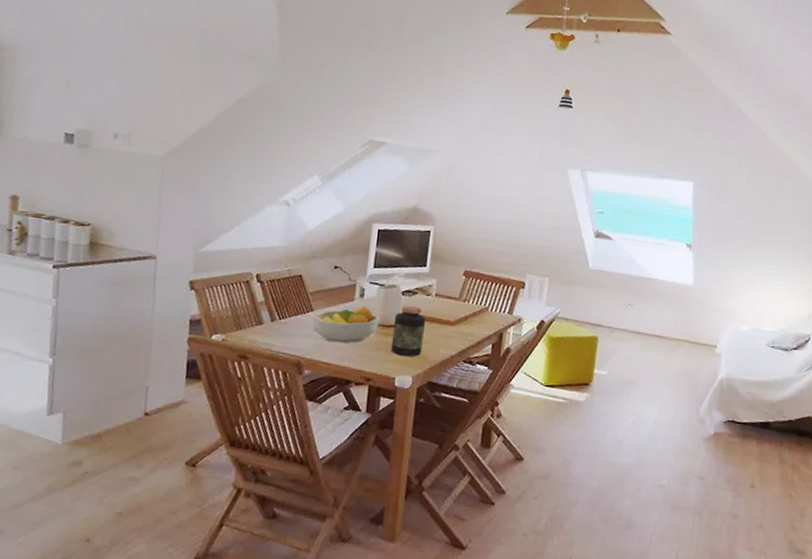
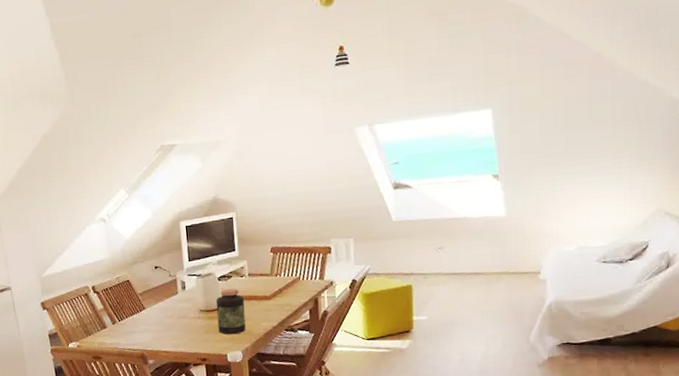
fruit bowl: present [313,306,379,343] -> none [146,297,203,333]

